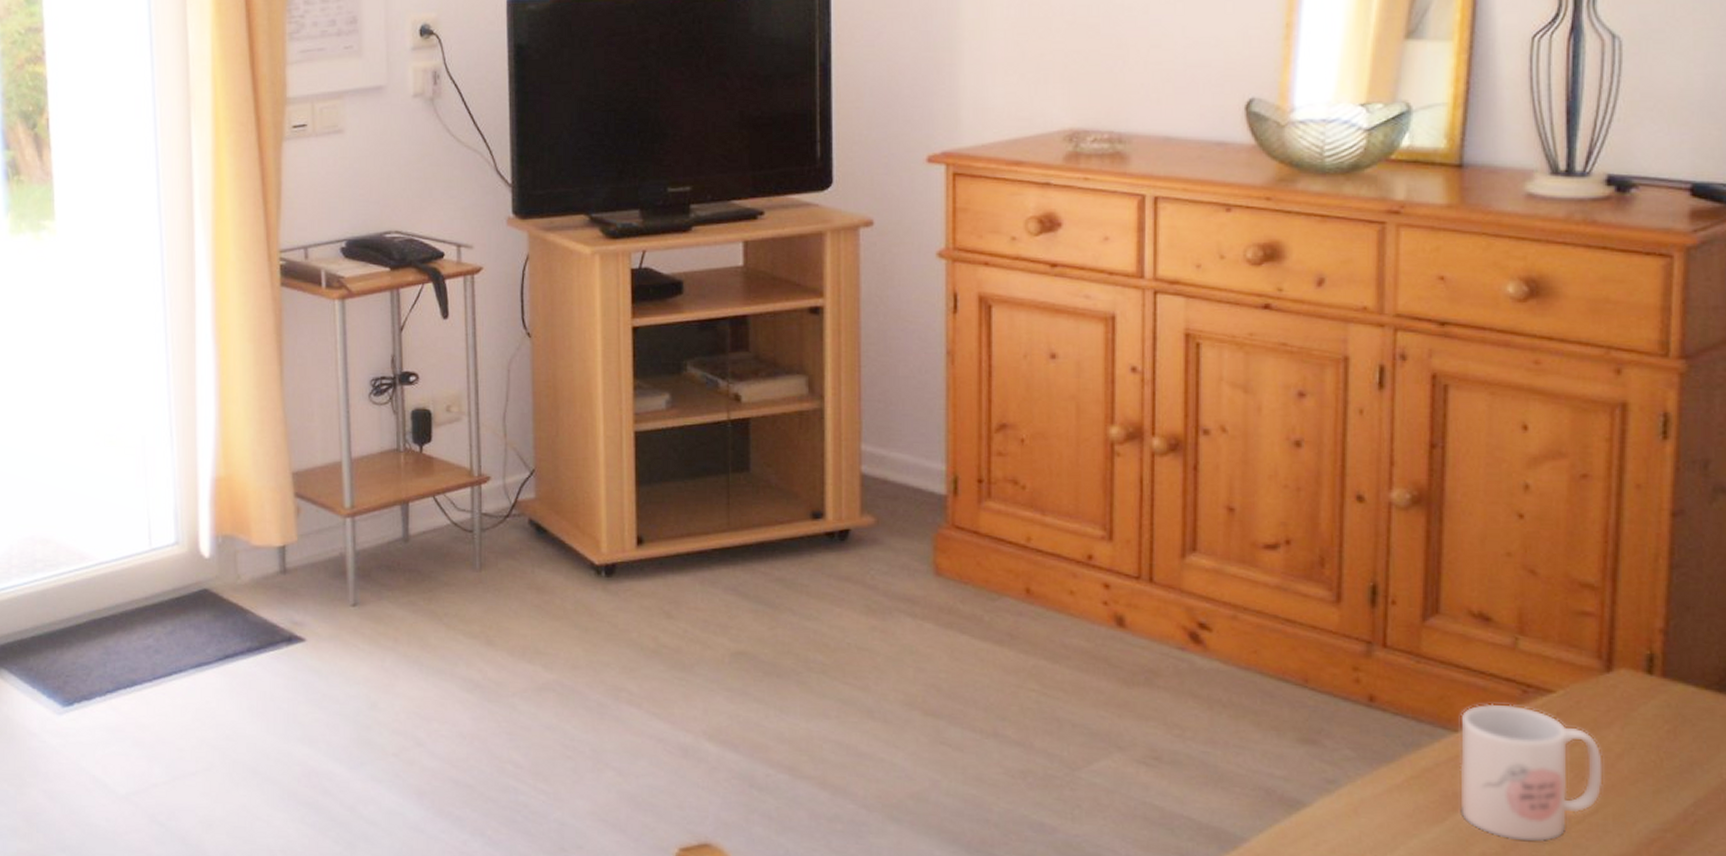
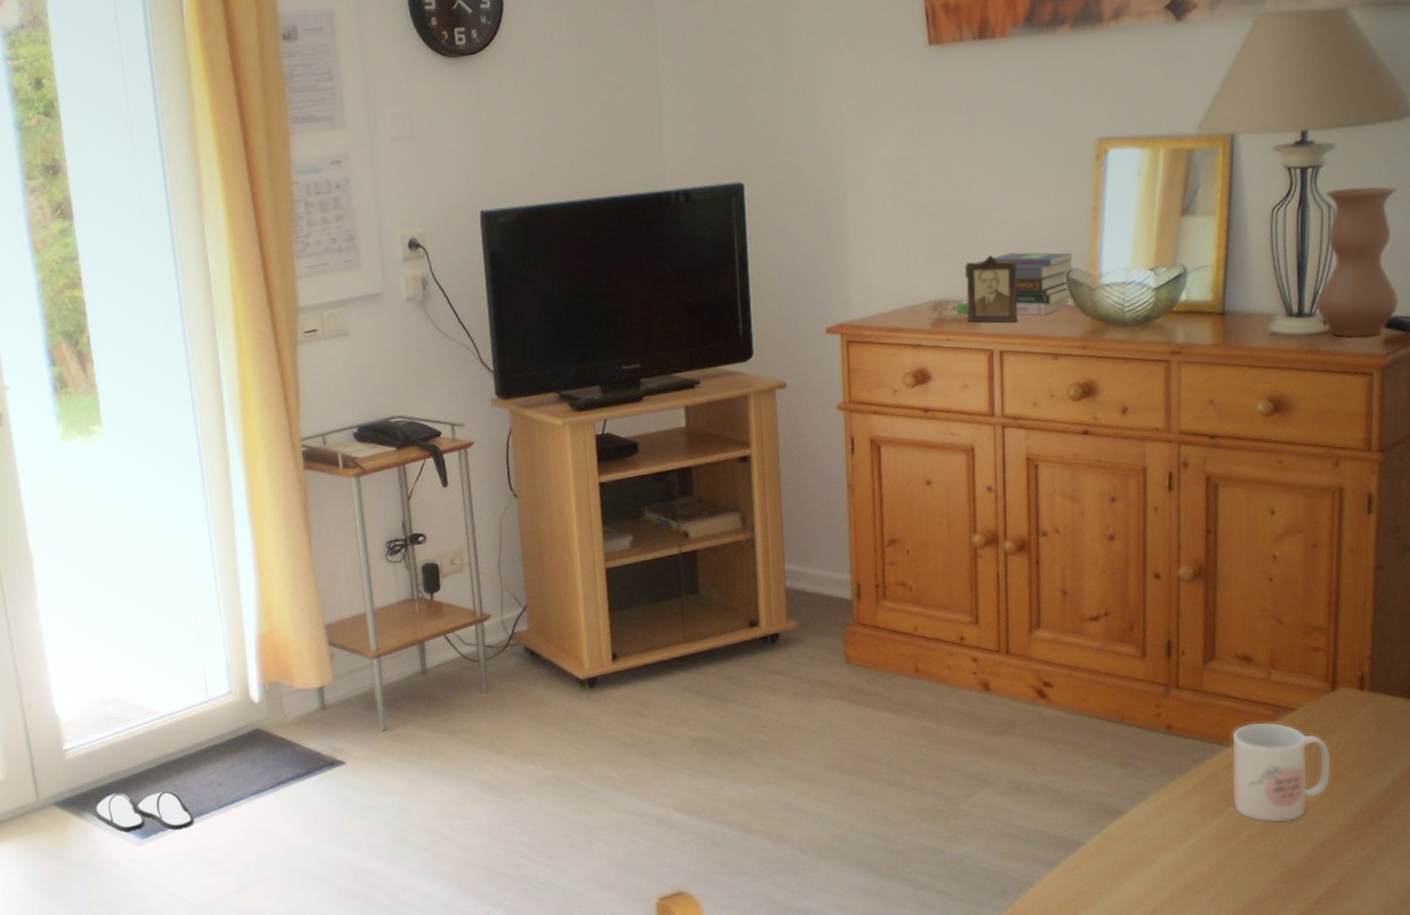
slippers: none [11,649,124,700] -> present [93,791,194,832]
books: none [1099,74,1256,155] -> present [957,252,1073,316]
photo frame: none [1111,77,1180,163] -> present [966,255,1018,324]
vase: none [1594,13,1713,208] -> present [1317,186,1399,338]

